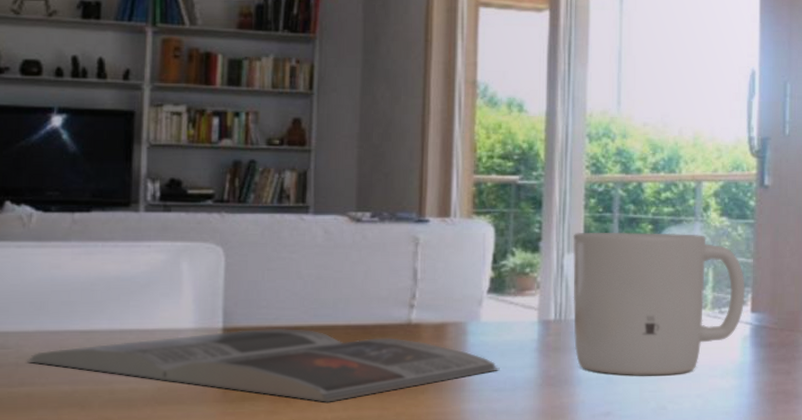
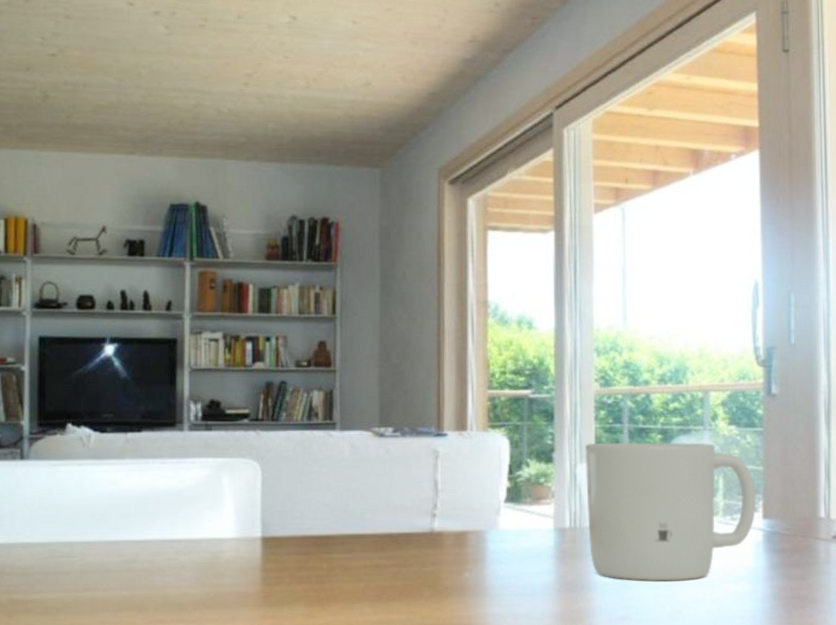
magazine: present [26,328,500,402] -> none [89,537,519,606]

